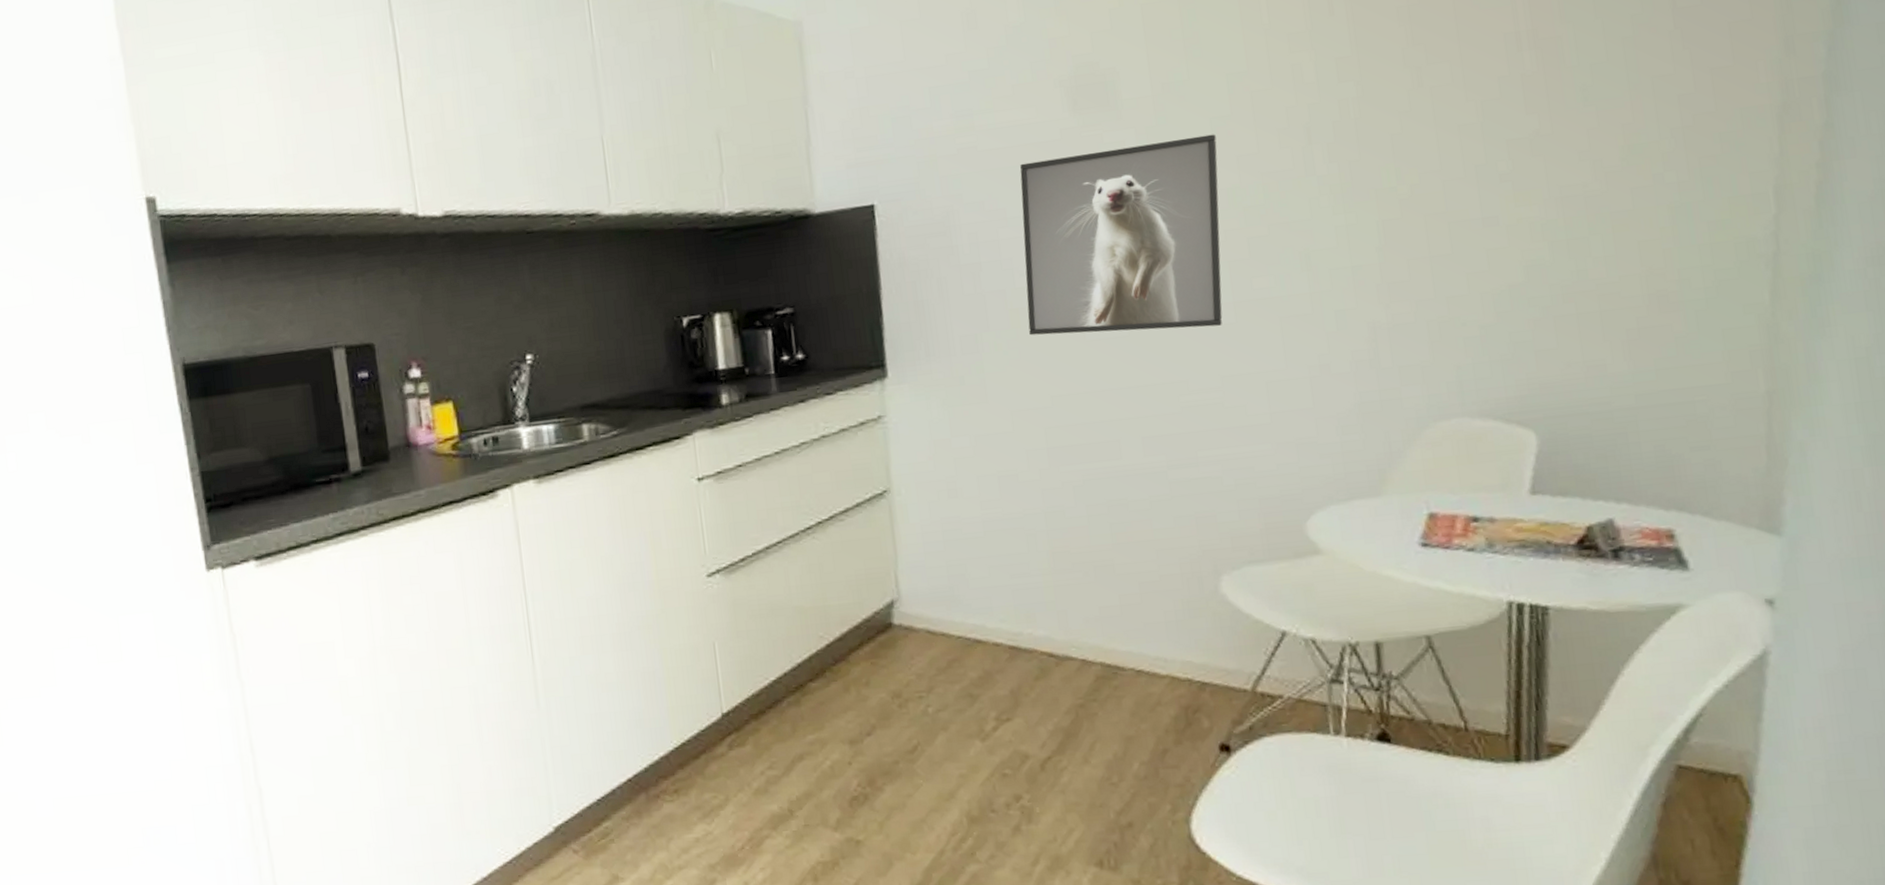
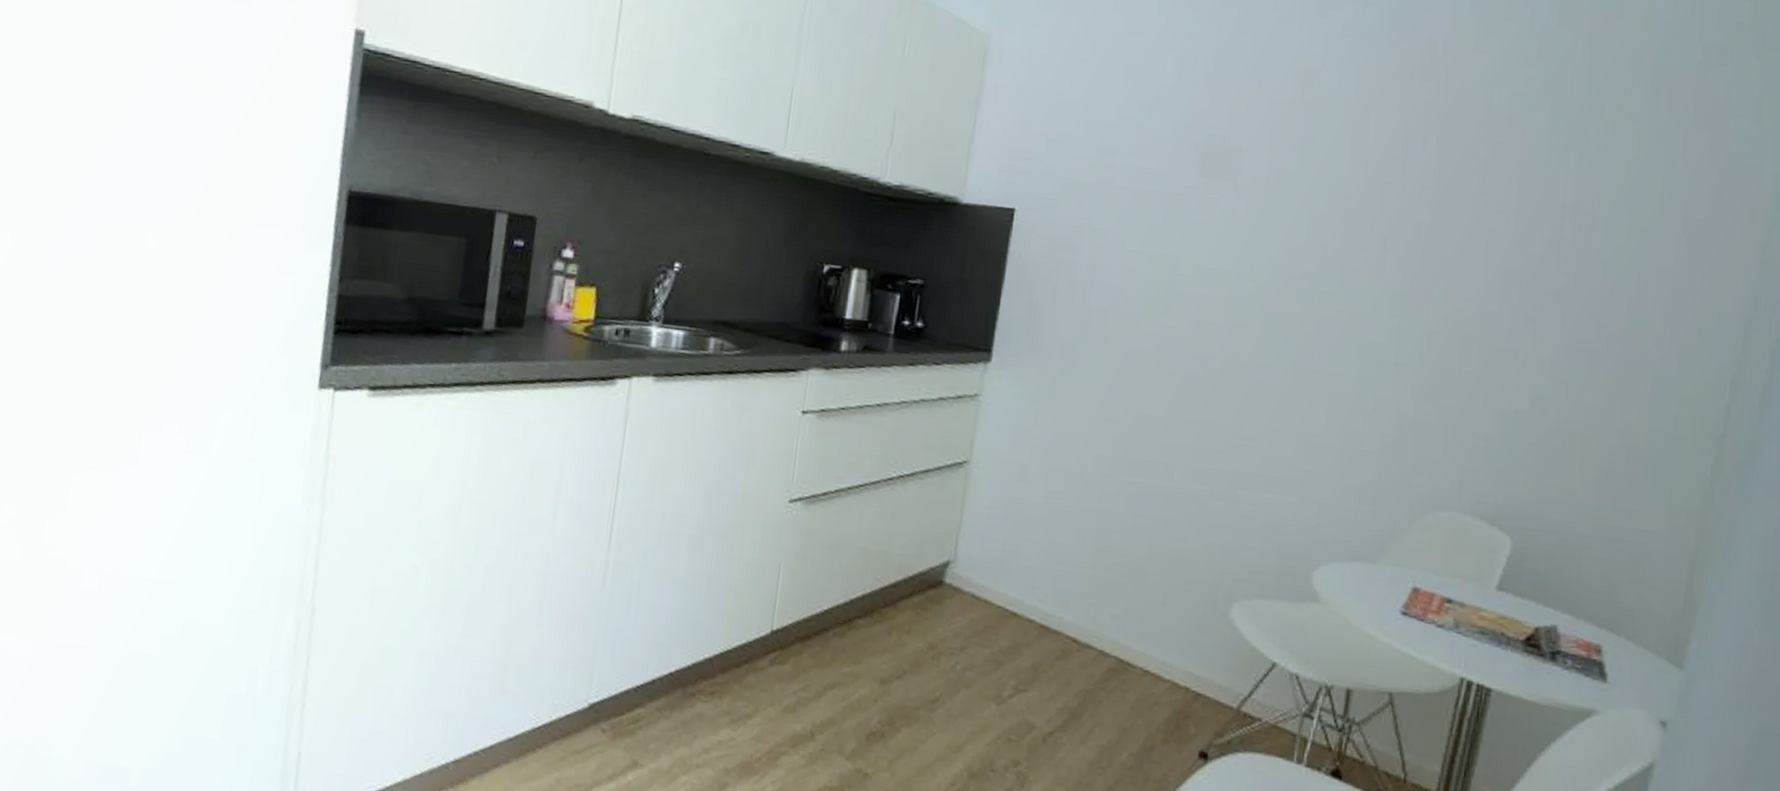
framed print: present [1020,134,1223,336] -> none [1120,206,1311,386]

